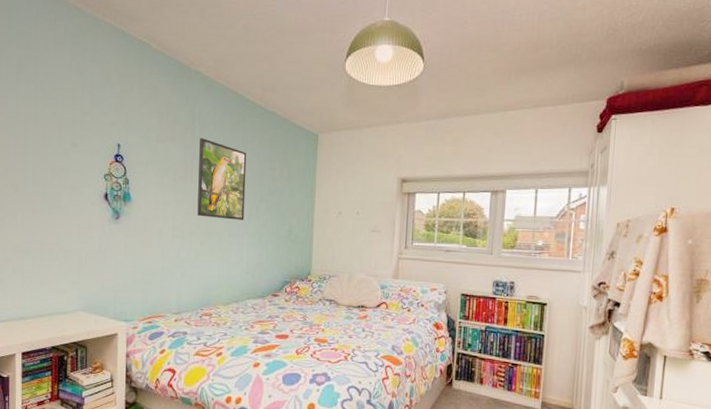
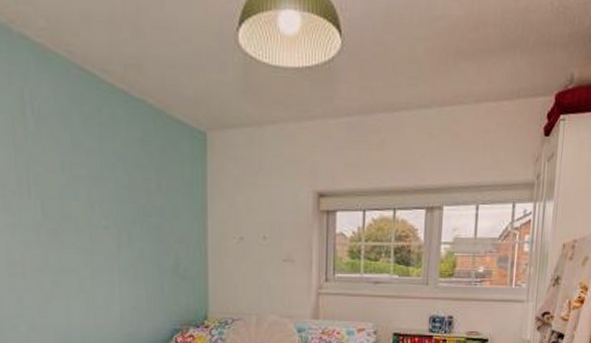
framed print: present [197,138,247,220] -> none [36,134,112,251]

